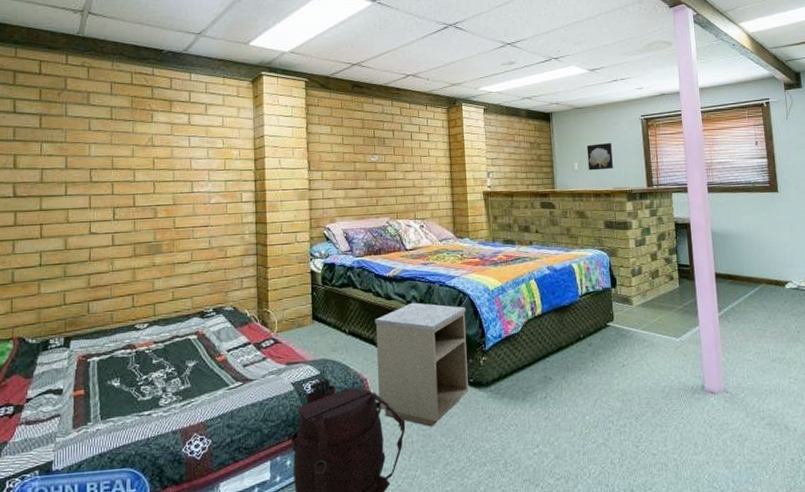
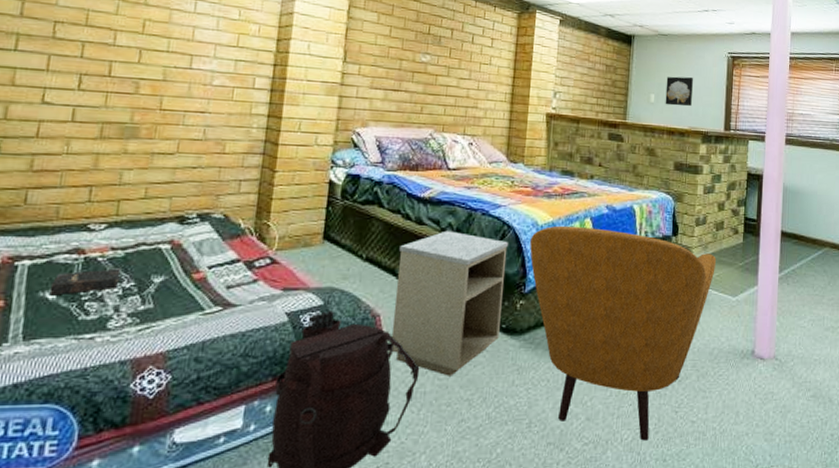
hardback book: none [114,357,163,383] -> present [49,268,122,296]
armchair: none [484,287,656,474] -> present [530,225,716,441]

